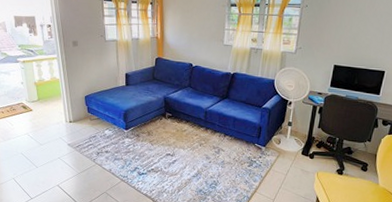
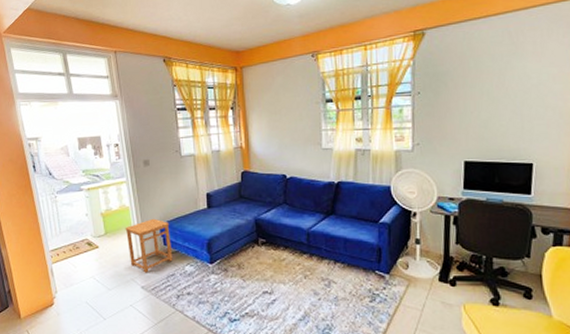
side table: none [55,90,95,134] -> present [125,218,173,273]

